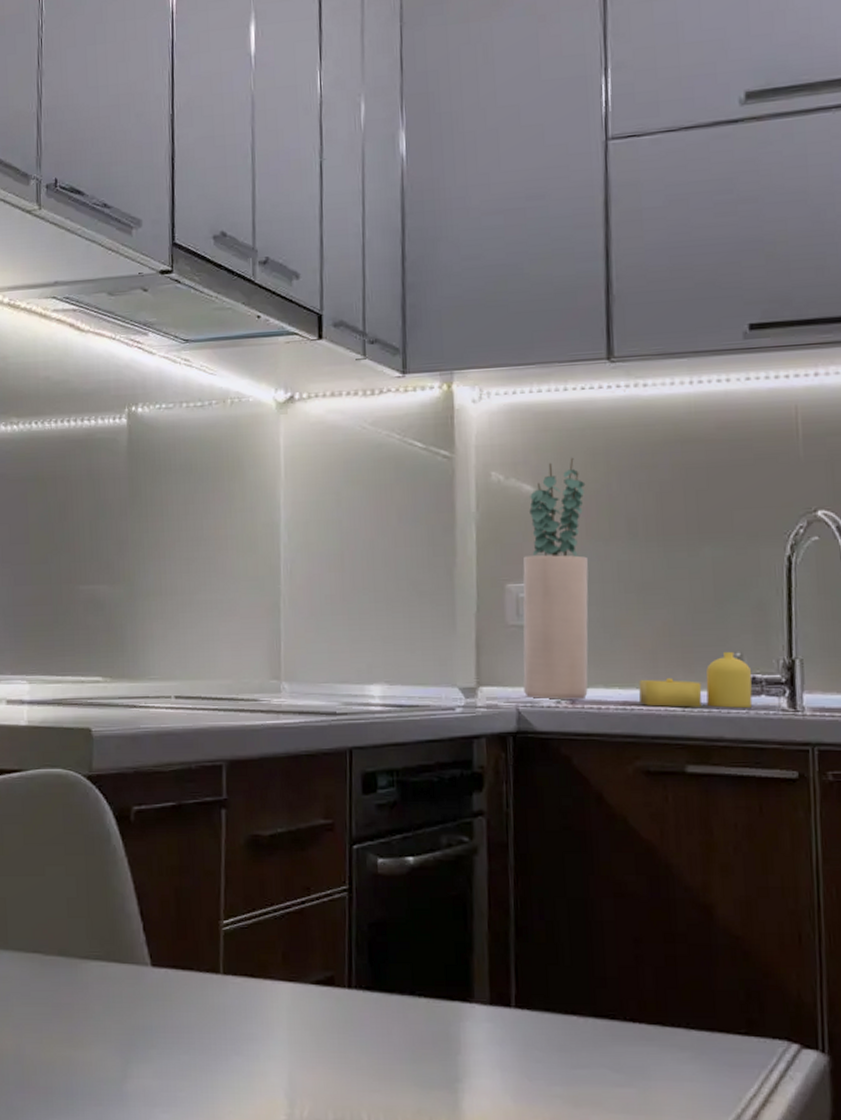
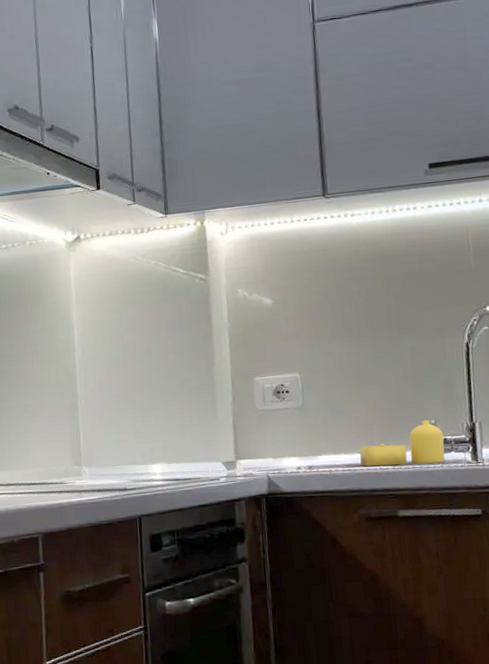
vase: present [523,457,589,700] -> none [266,274,321,467]

